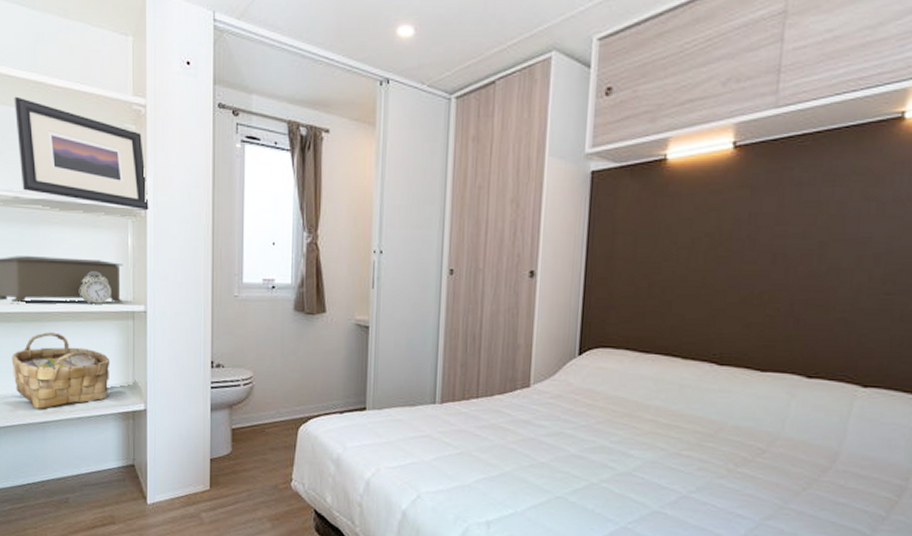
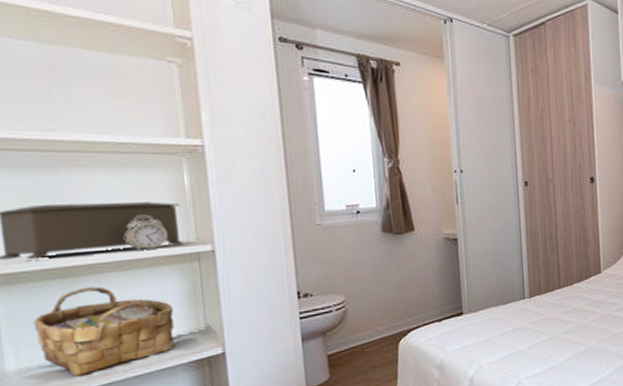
picture frame: present [14,96,149,211] -> none [8,26,207,147]

